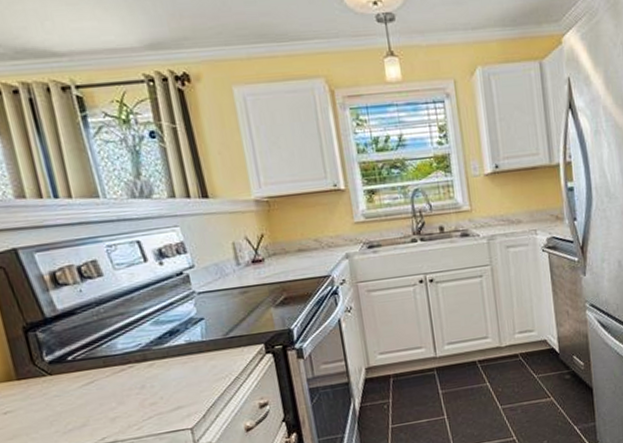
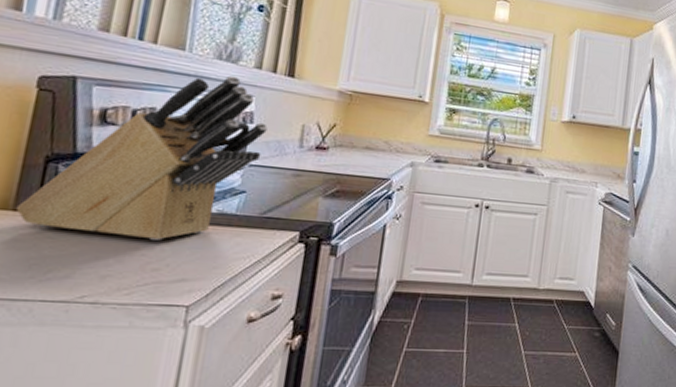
knife block: none [18,211,205,389] -> present [15,75,268,240]

